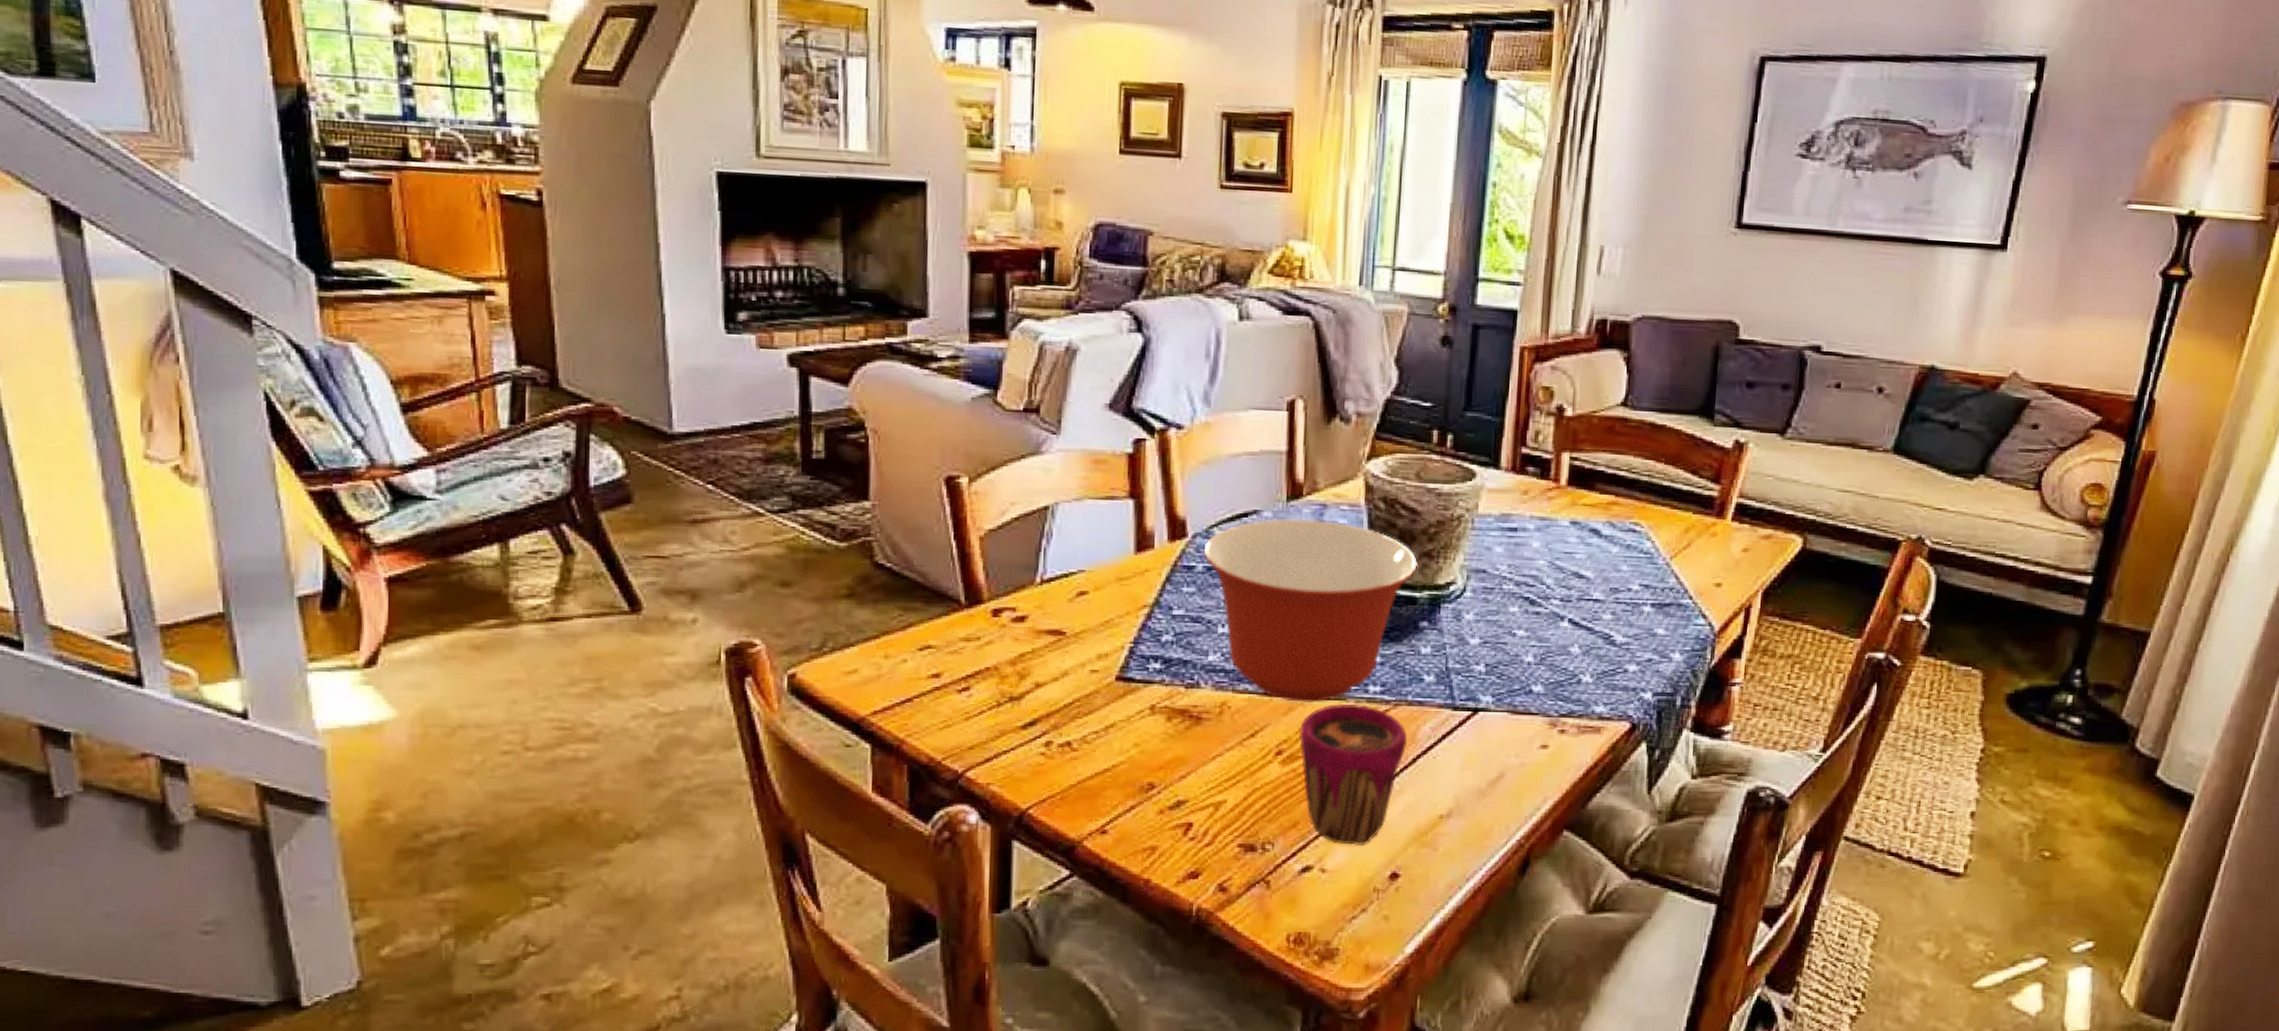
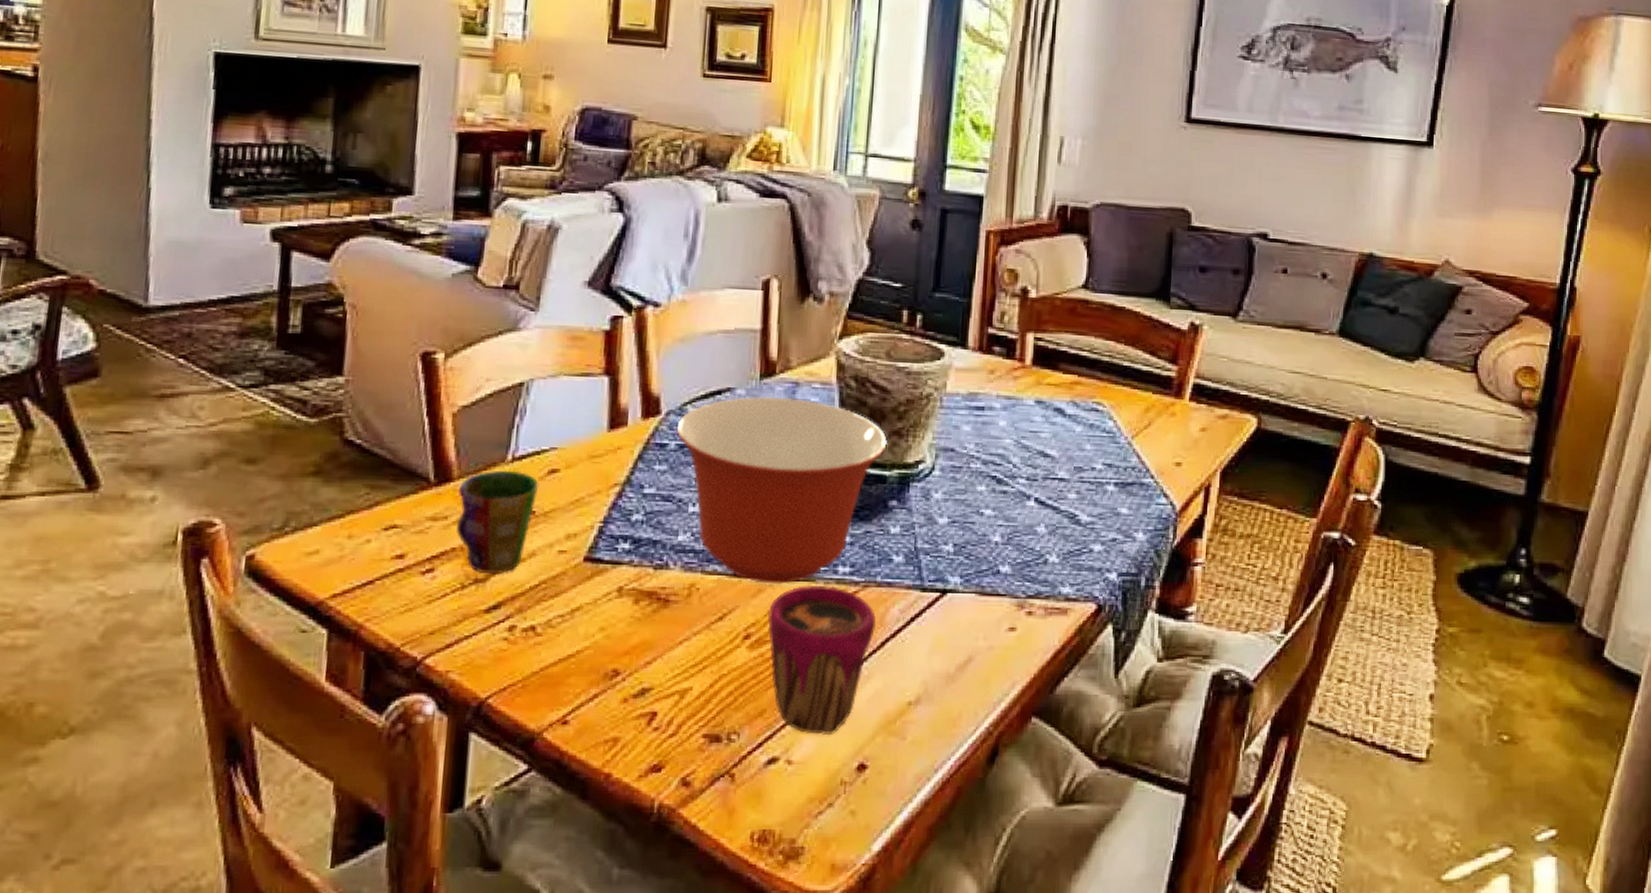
cup: none [989,592,1069,693] -> present [456,470,539,575]

